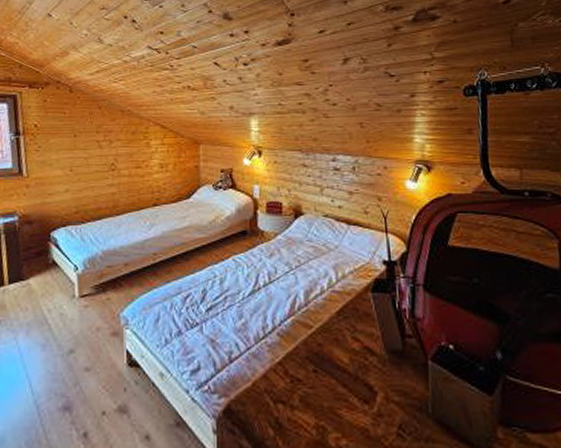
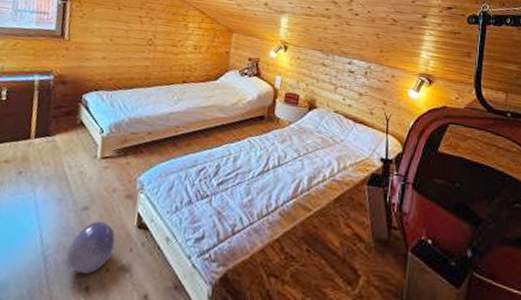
ball: none [60,362,108,420] -> present [66,220,116,275]

